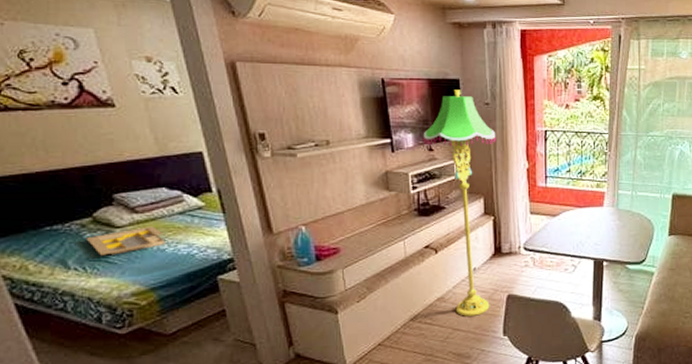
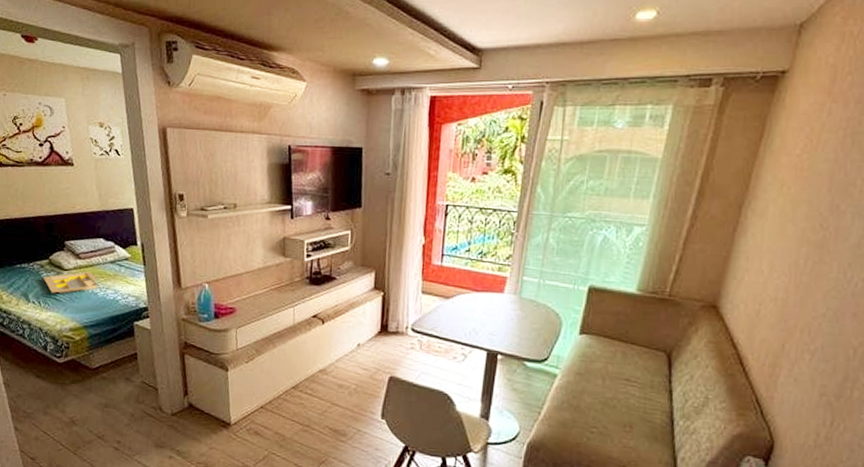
floor lamp: present [423,89,496,316] -> none [321,158,394,394]

